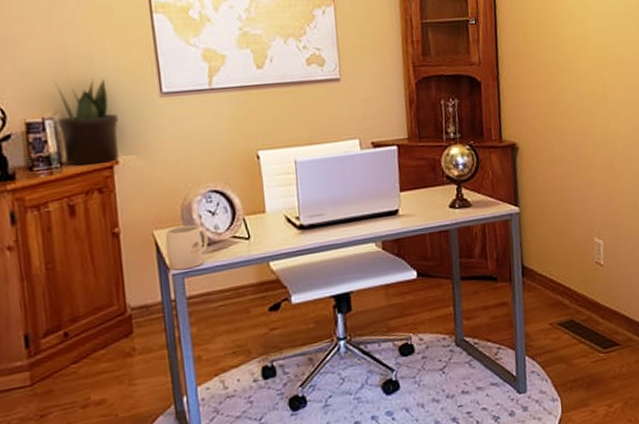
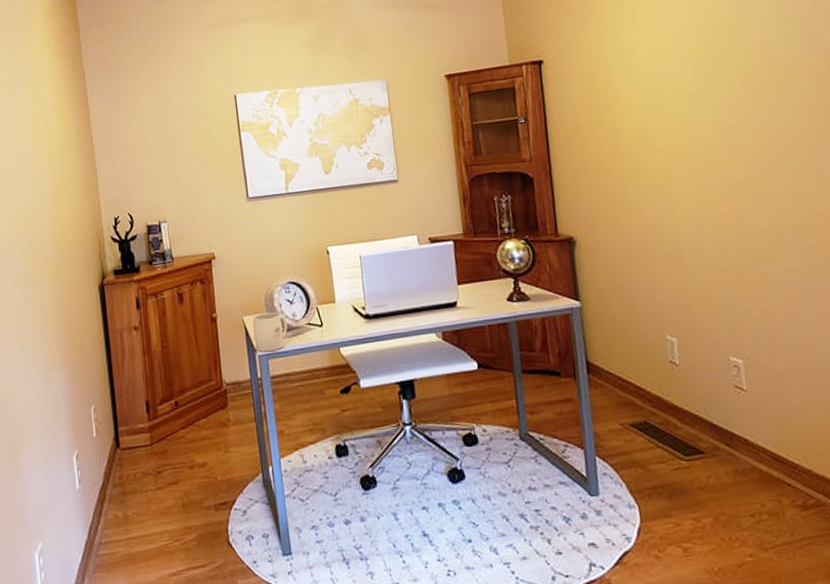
planter: present [55,78,119,167] -> none [168,188,216,261]

